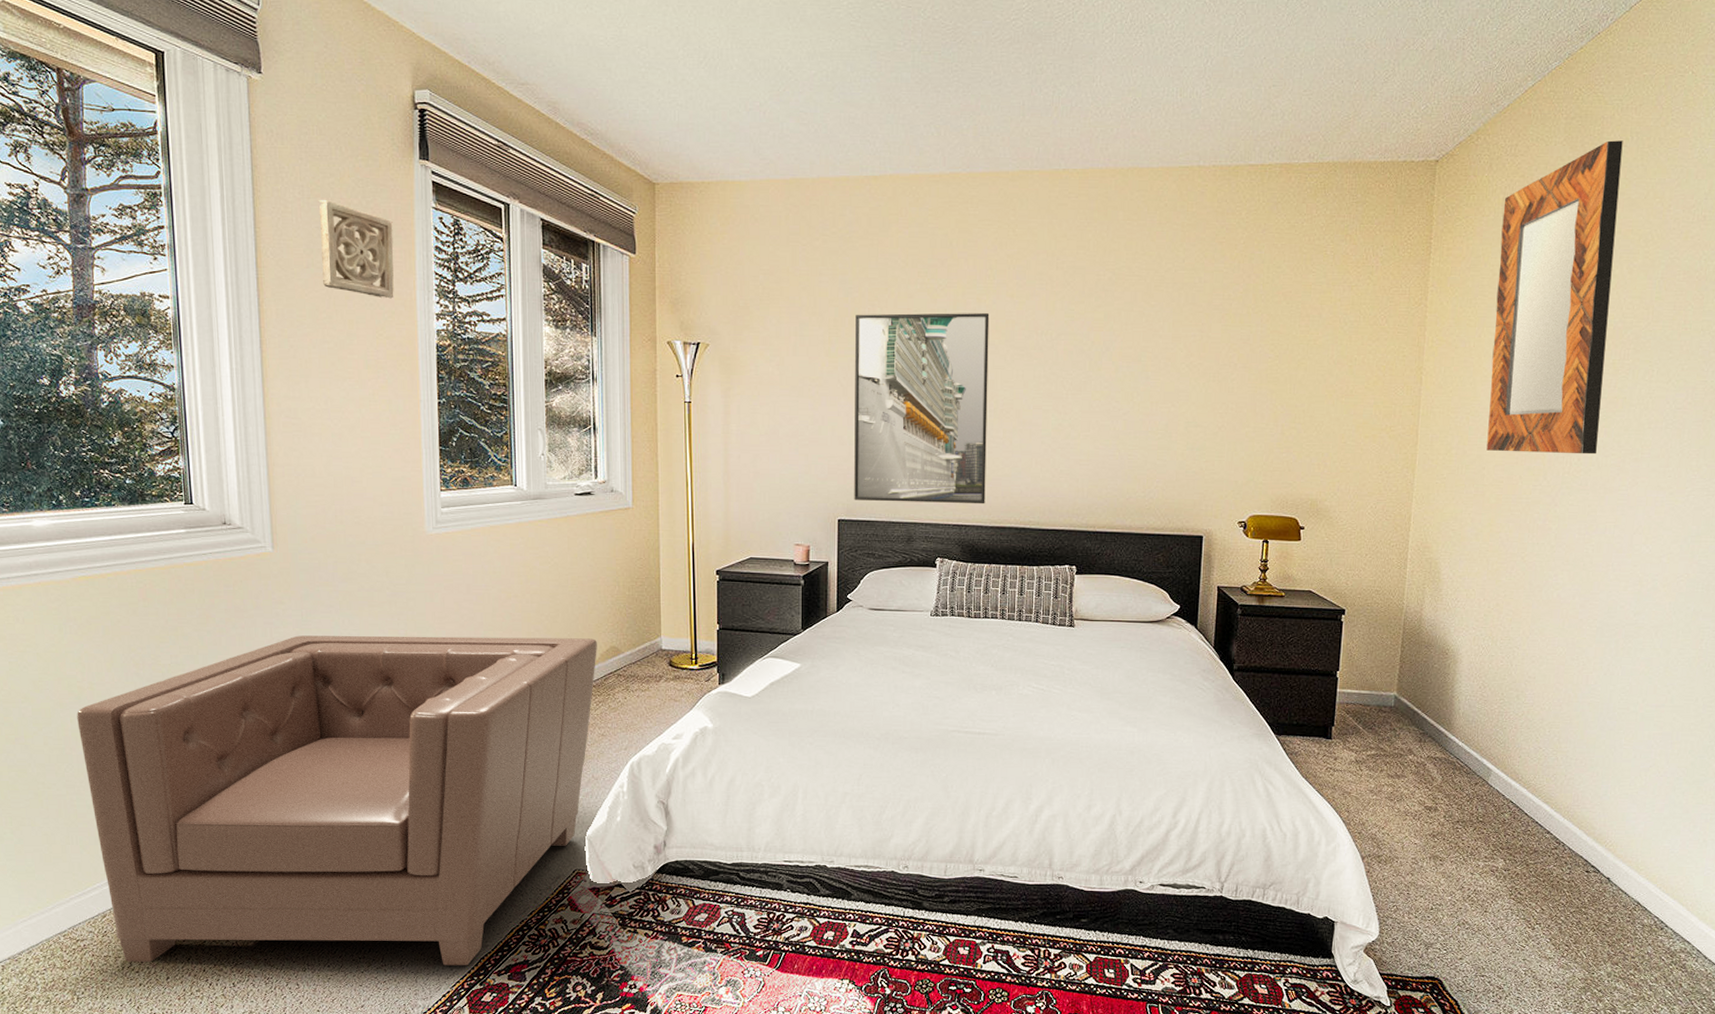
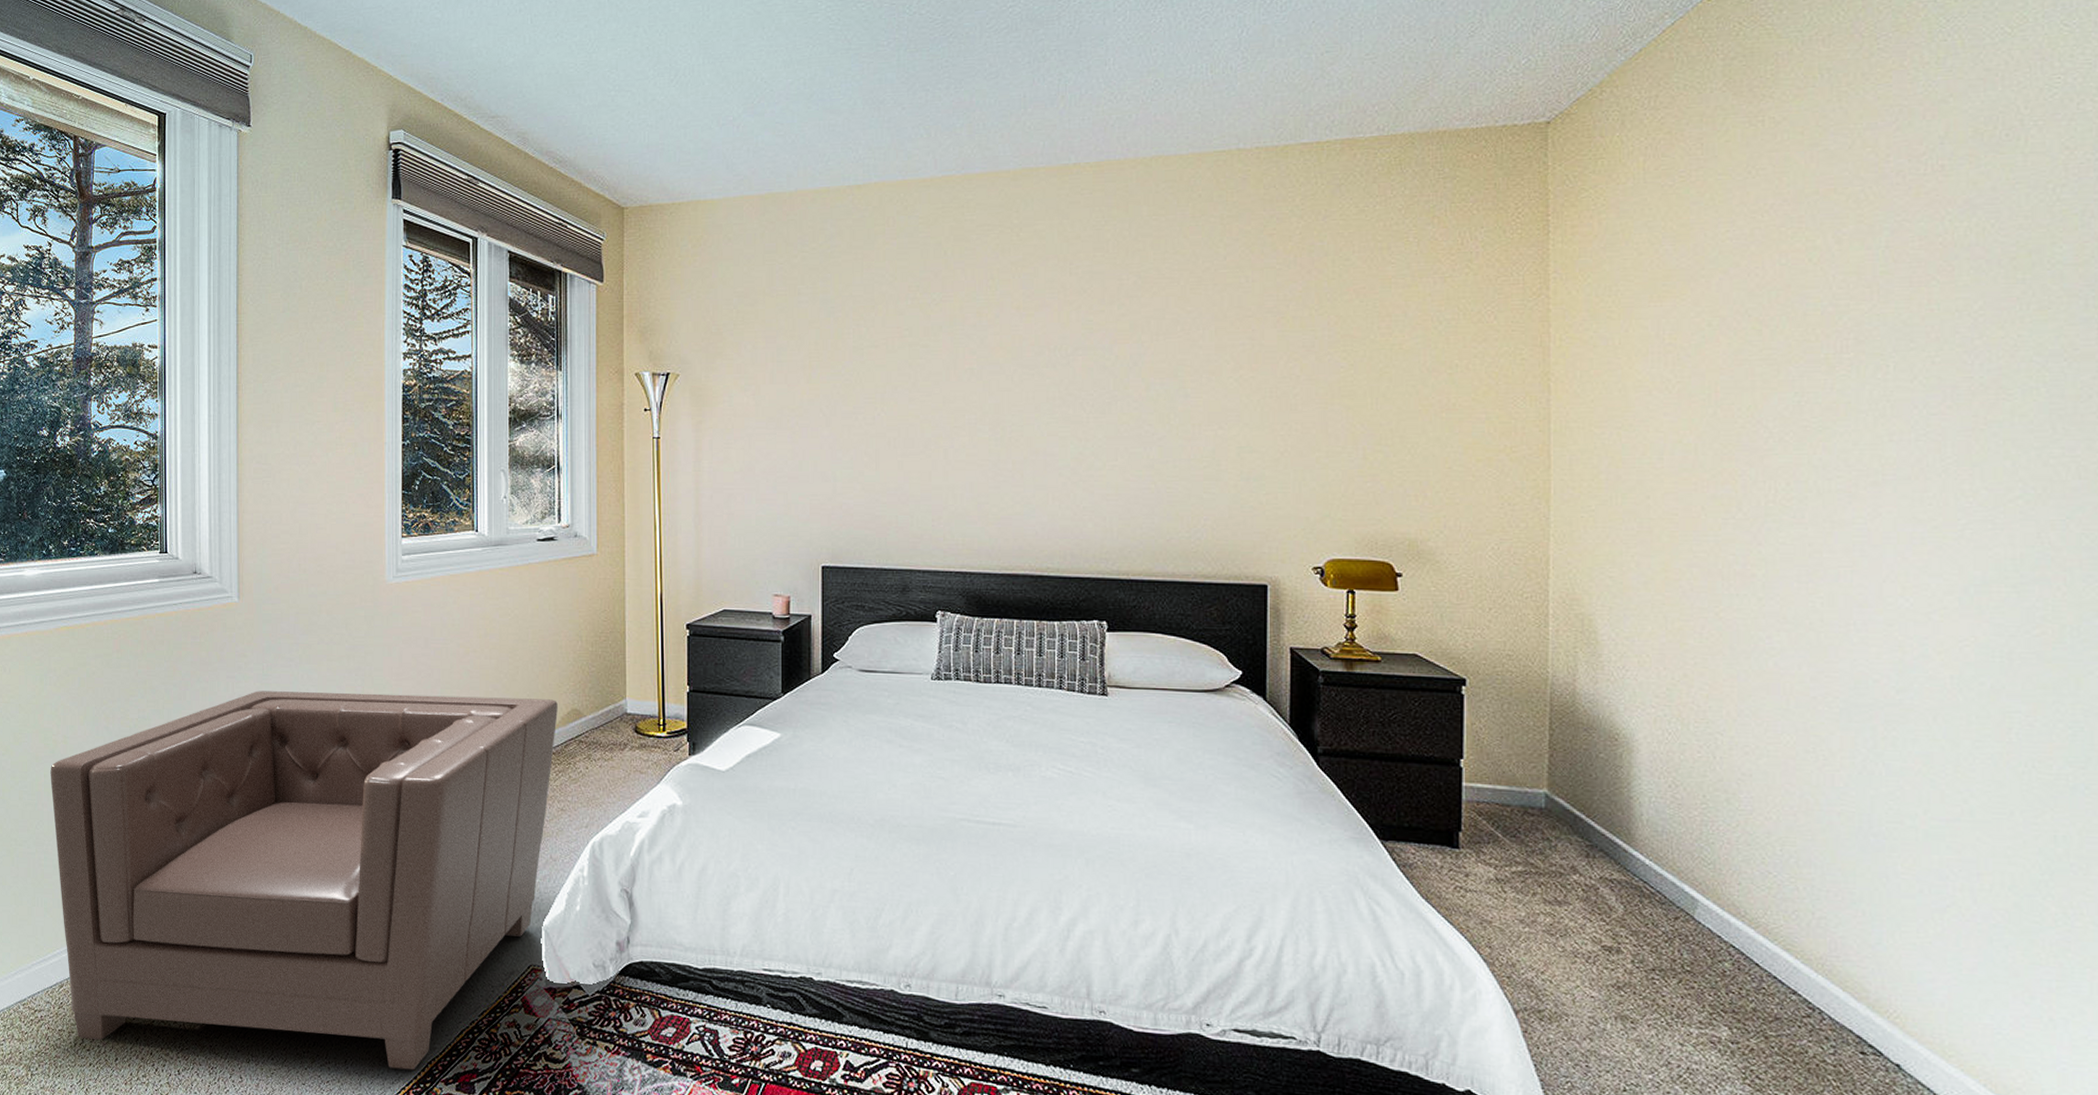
wall ornament: present [318,199,394,299] -> none [296,243,365,340]
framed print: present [854,313,990,504] -> none [839,329,993,548]
home mirror: present [1486,140,1623,455] -> none [1645,80,1813,477]

